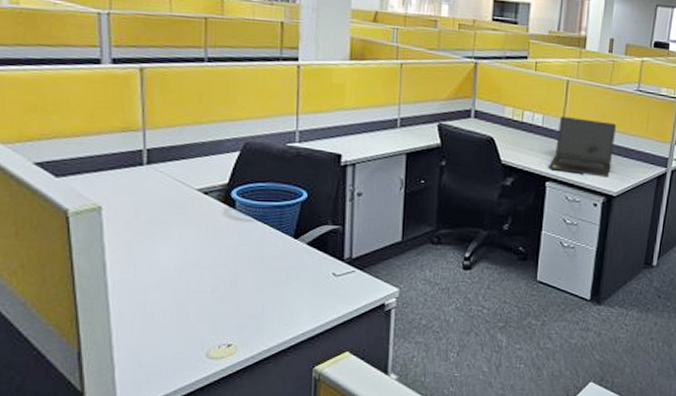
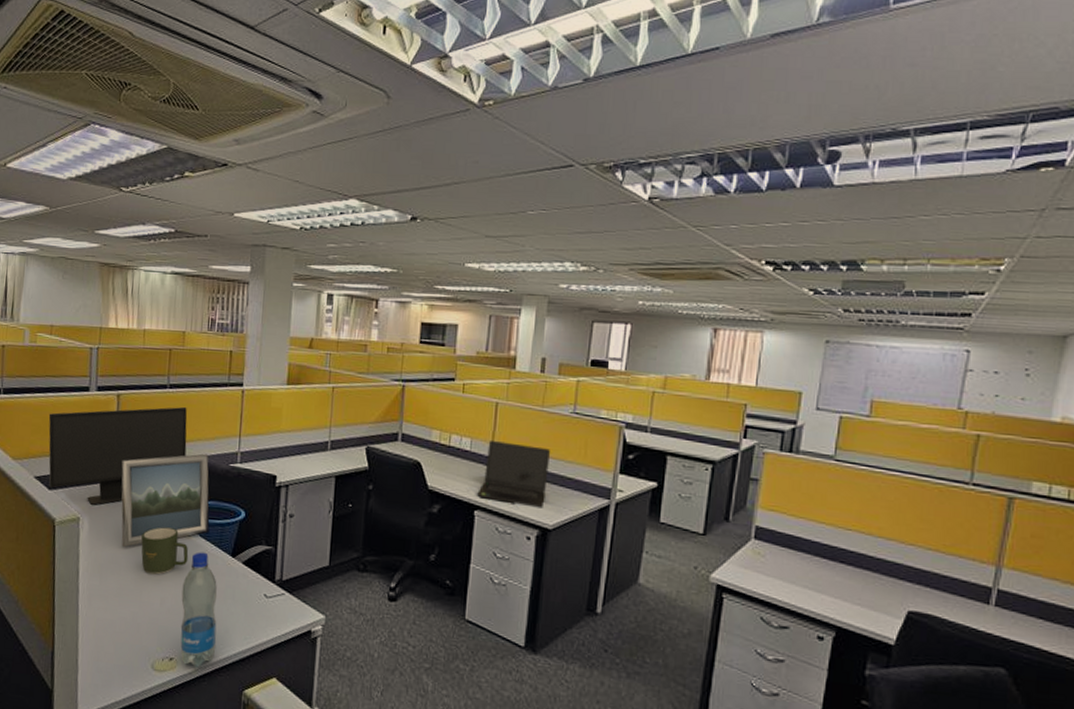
computer monitor: none [46,82,234,193] -> present [48,406,188,506]
picture frame: none [152,133,267,236] -> present [121,453,210,548]
mug: none [184,212,243,262] -> present [141,527,189,575]
bottle: none [237,235,281,351] -> present [180,552,218,668]

